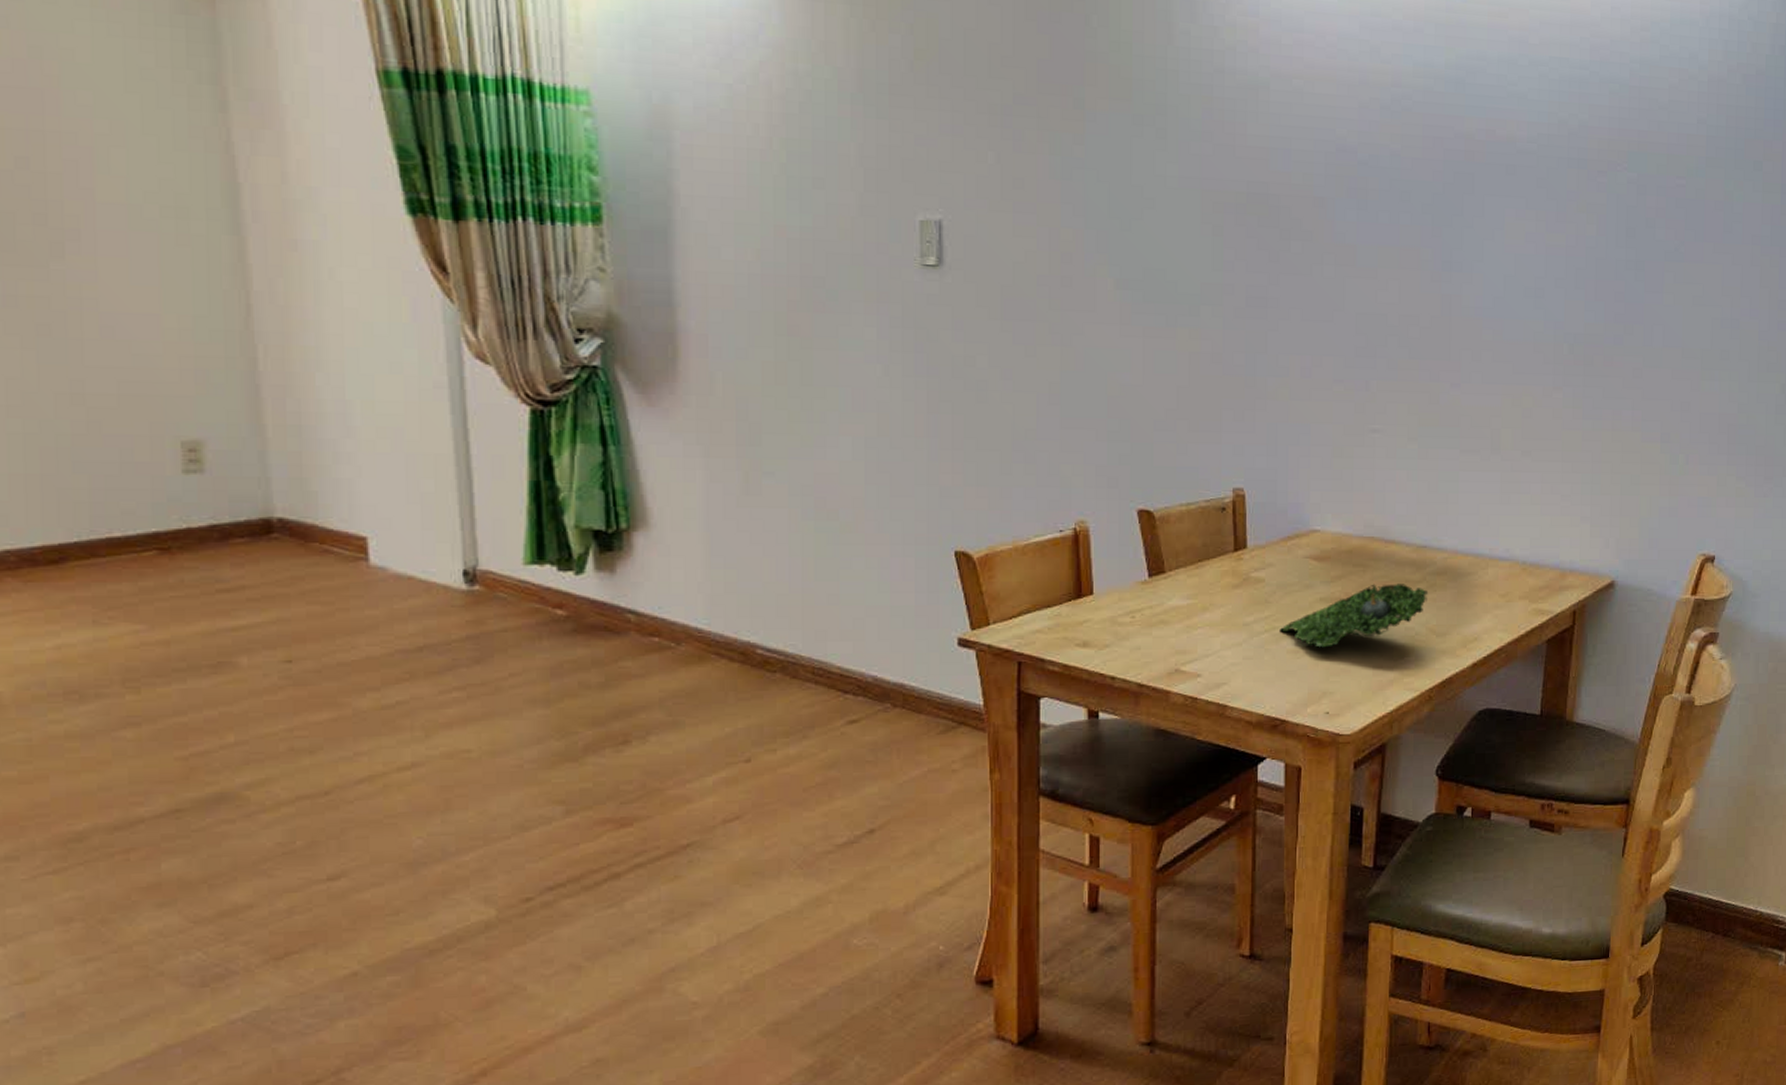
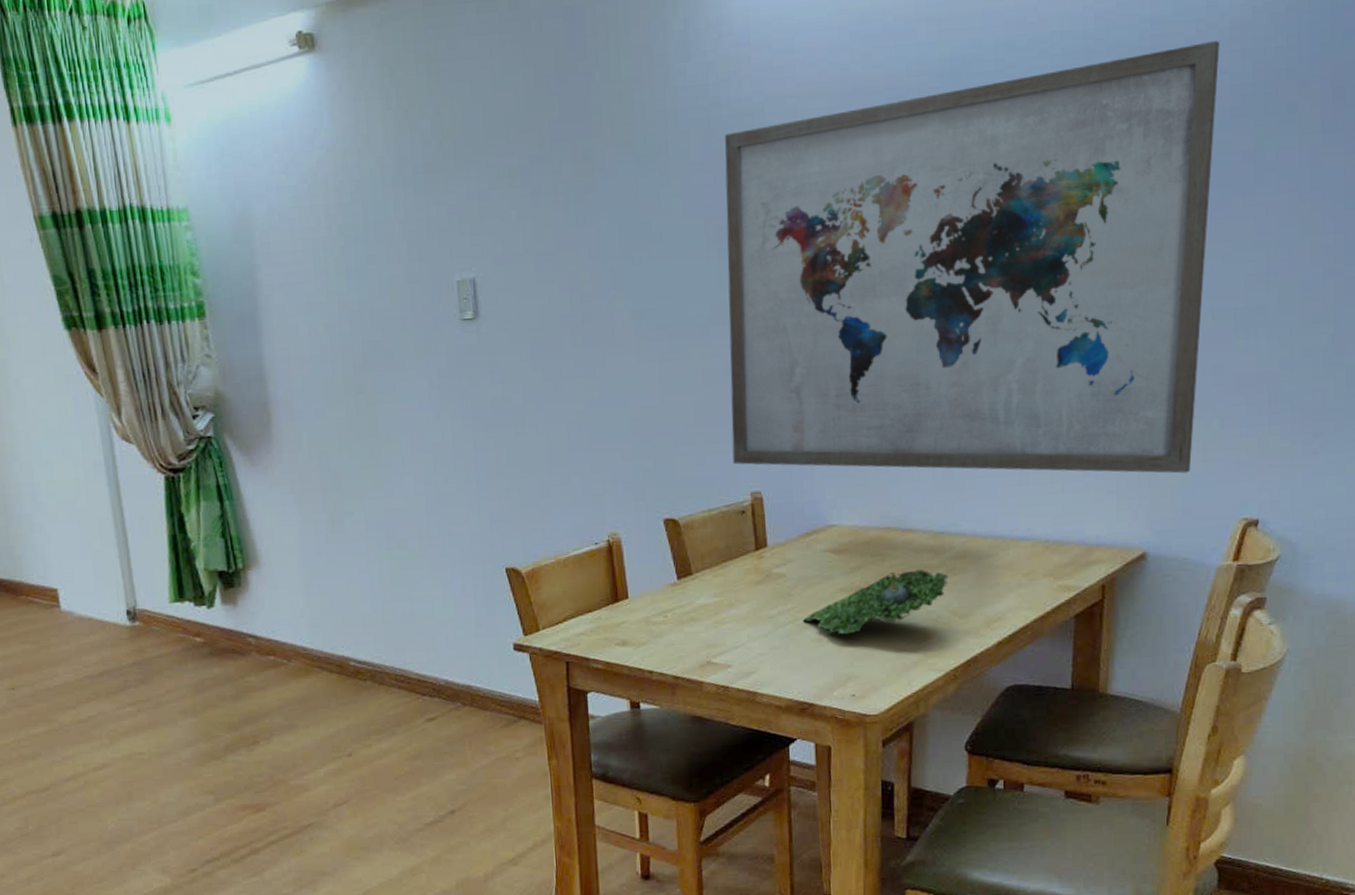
wall art: none [1216,91,1699,505] -> present [724,40,1220,474]

